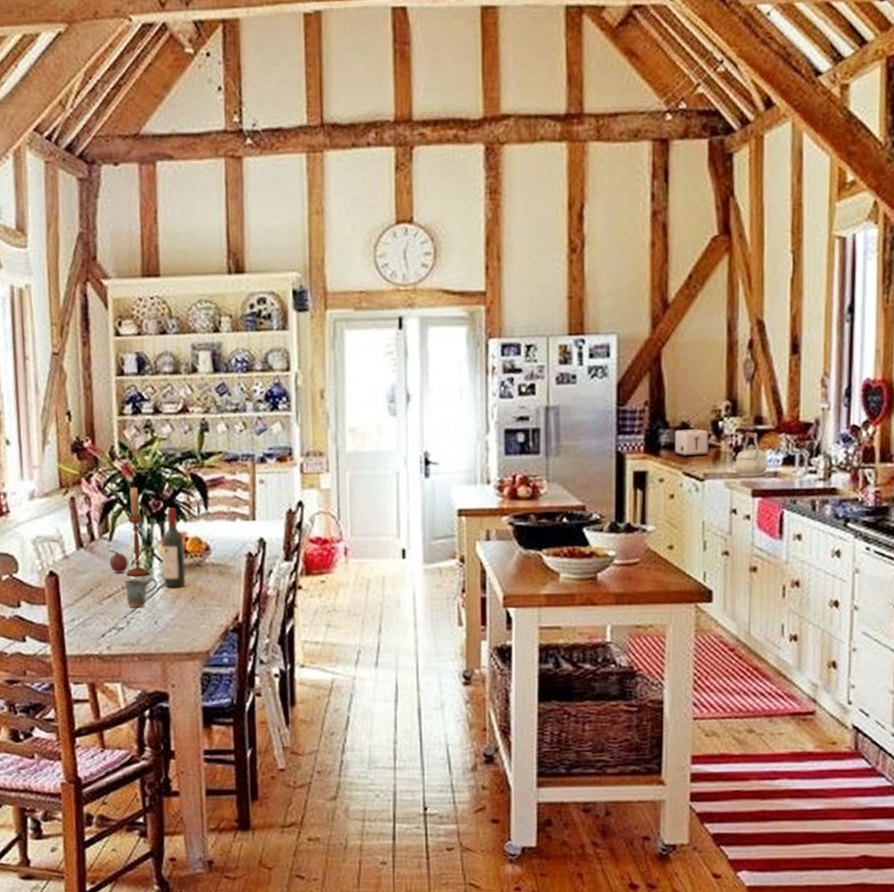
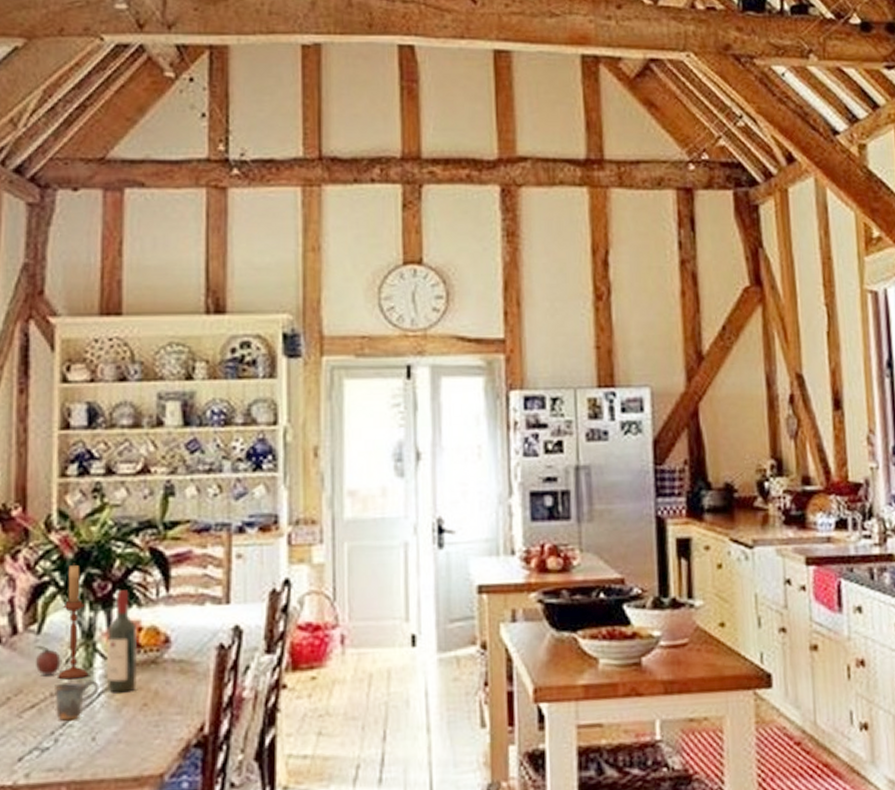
toaster: present [674,428,708,457] -> none [718,490,756,521]
kettle: present [734,431,768,477] -> none [784,493,820,543]

